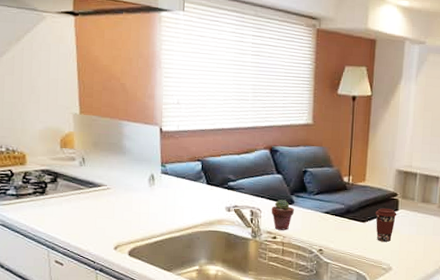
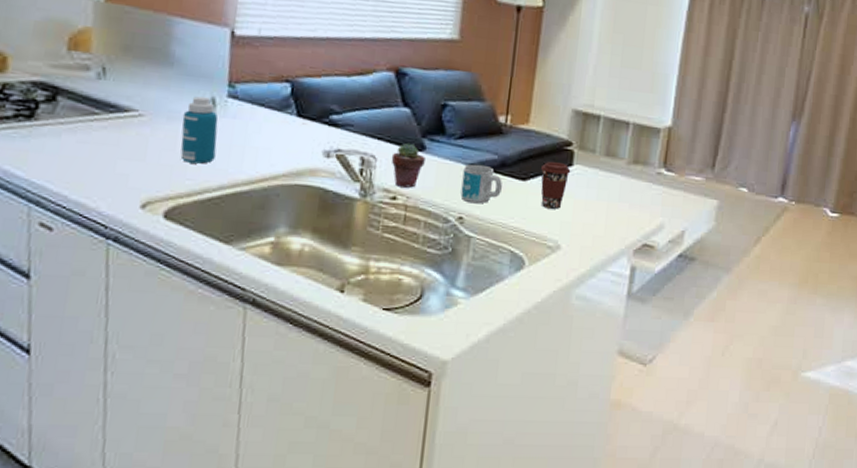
bottle: none [134,174,157,219] -> present [180,96,219,164]
mug: none [320,212,348,240] -> present [460,164,502,204]

